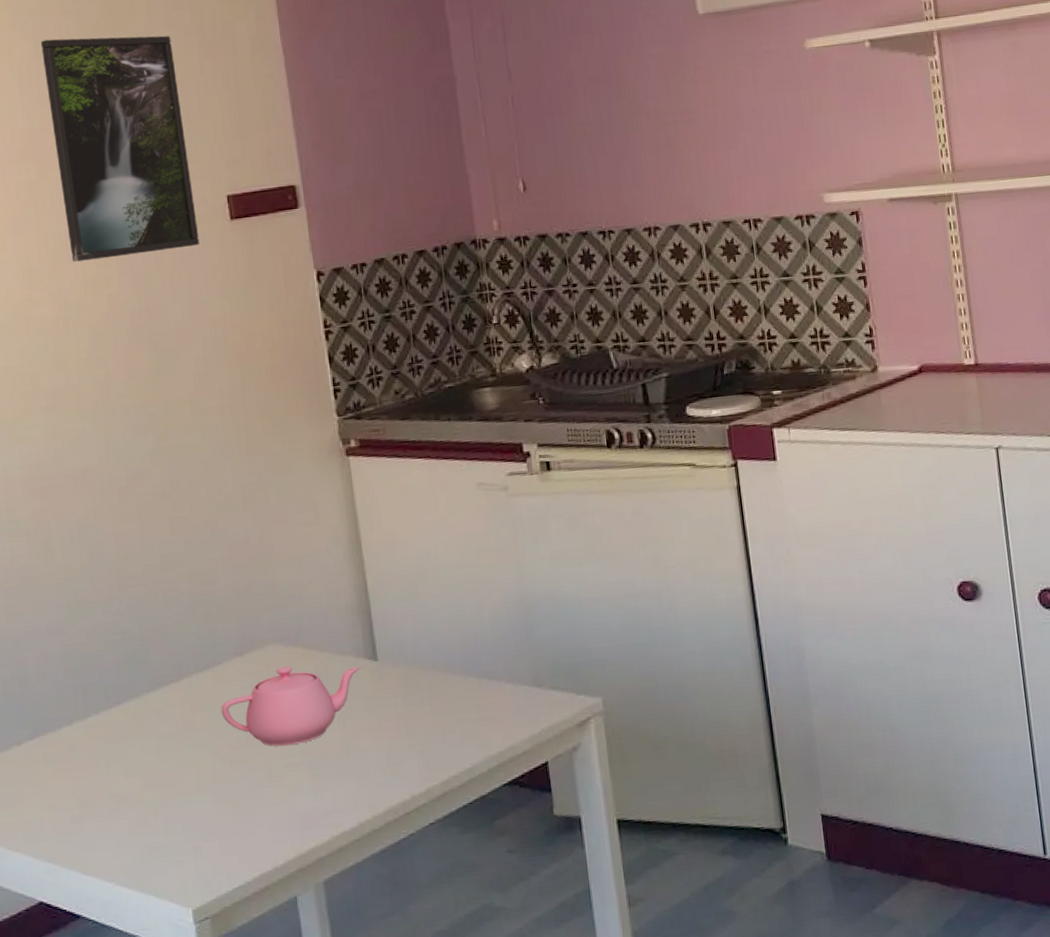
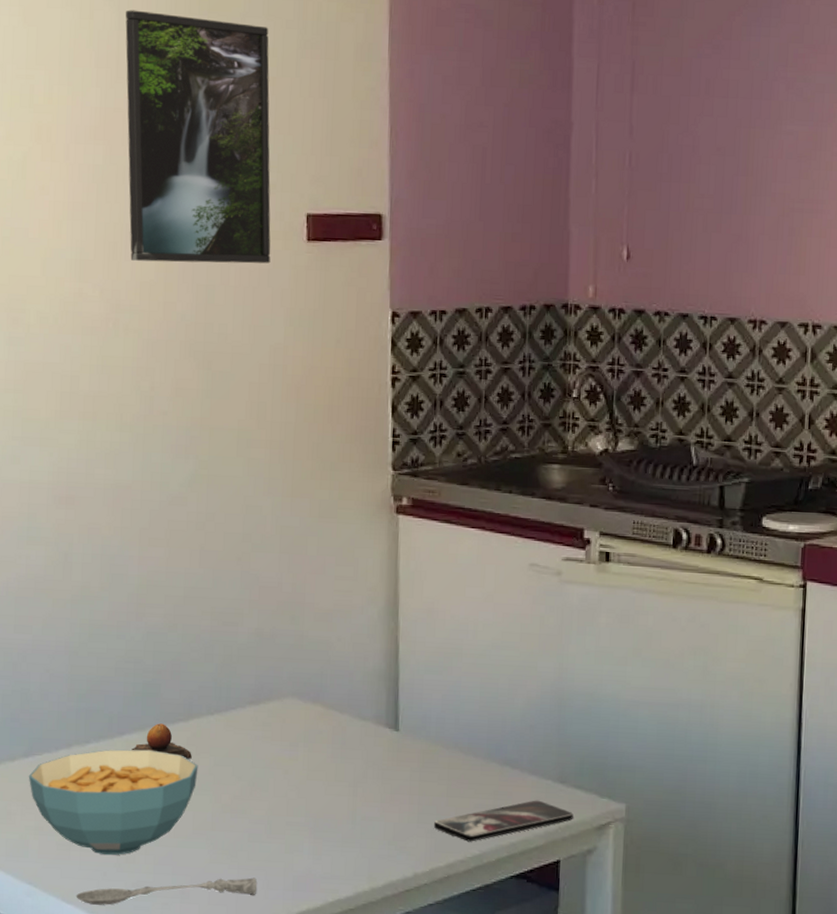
cereal bowl: none [35,714,195,823] -> present [28,749,199,856]
soupspoon: none [94,823,265,873] -> present [76,877,258,905]
orange: none [129,687,187,718] -> present [131,723,192,759]
teapot: present [221,666,361,746] -> none [228,722,380,804]
smartphone: none [423,706,554,757] -> present [433,800,573,842]

